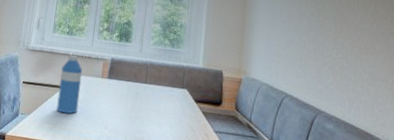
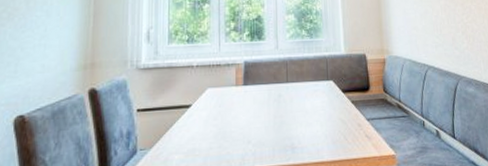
water bottle: present [56,55,83,114] -> none [186,66,212,138]

